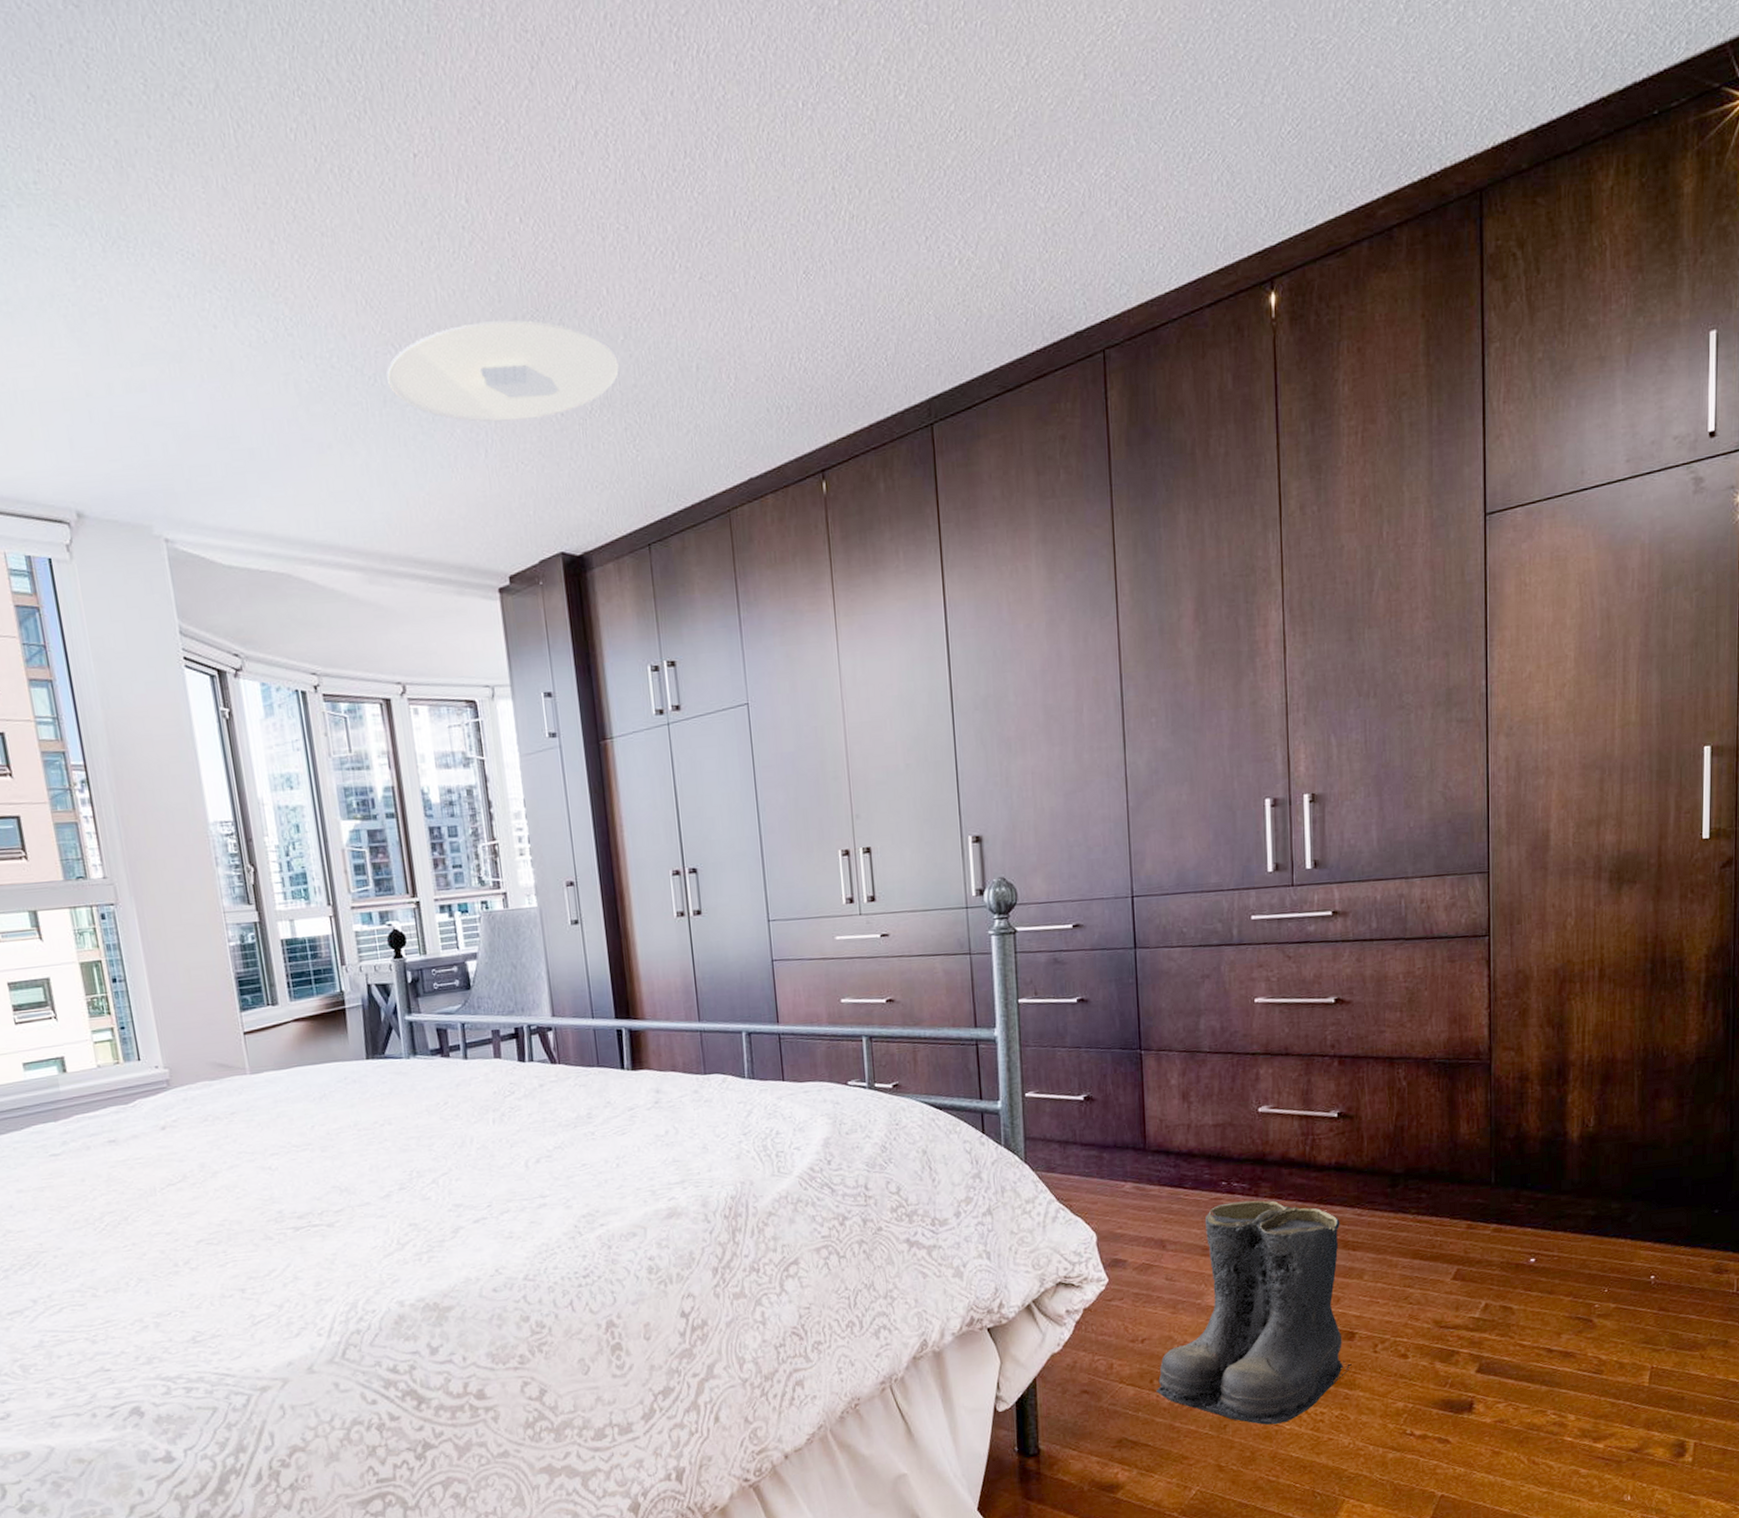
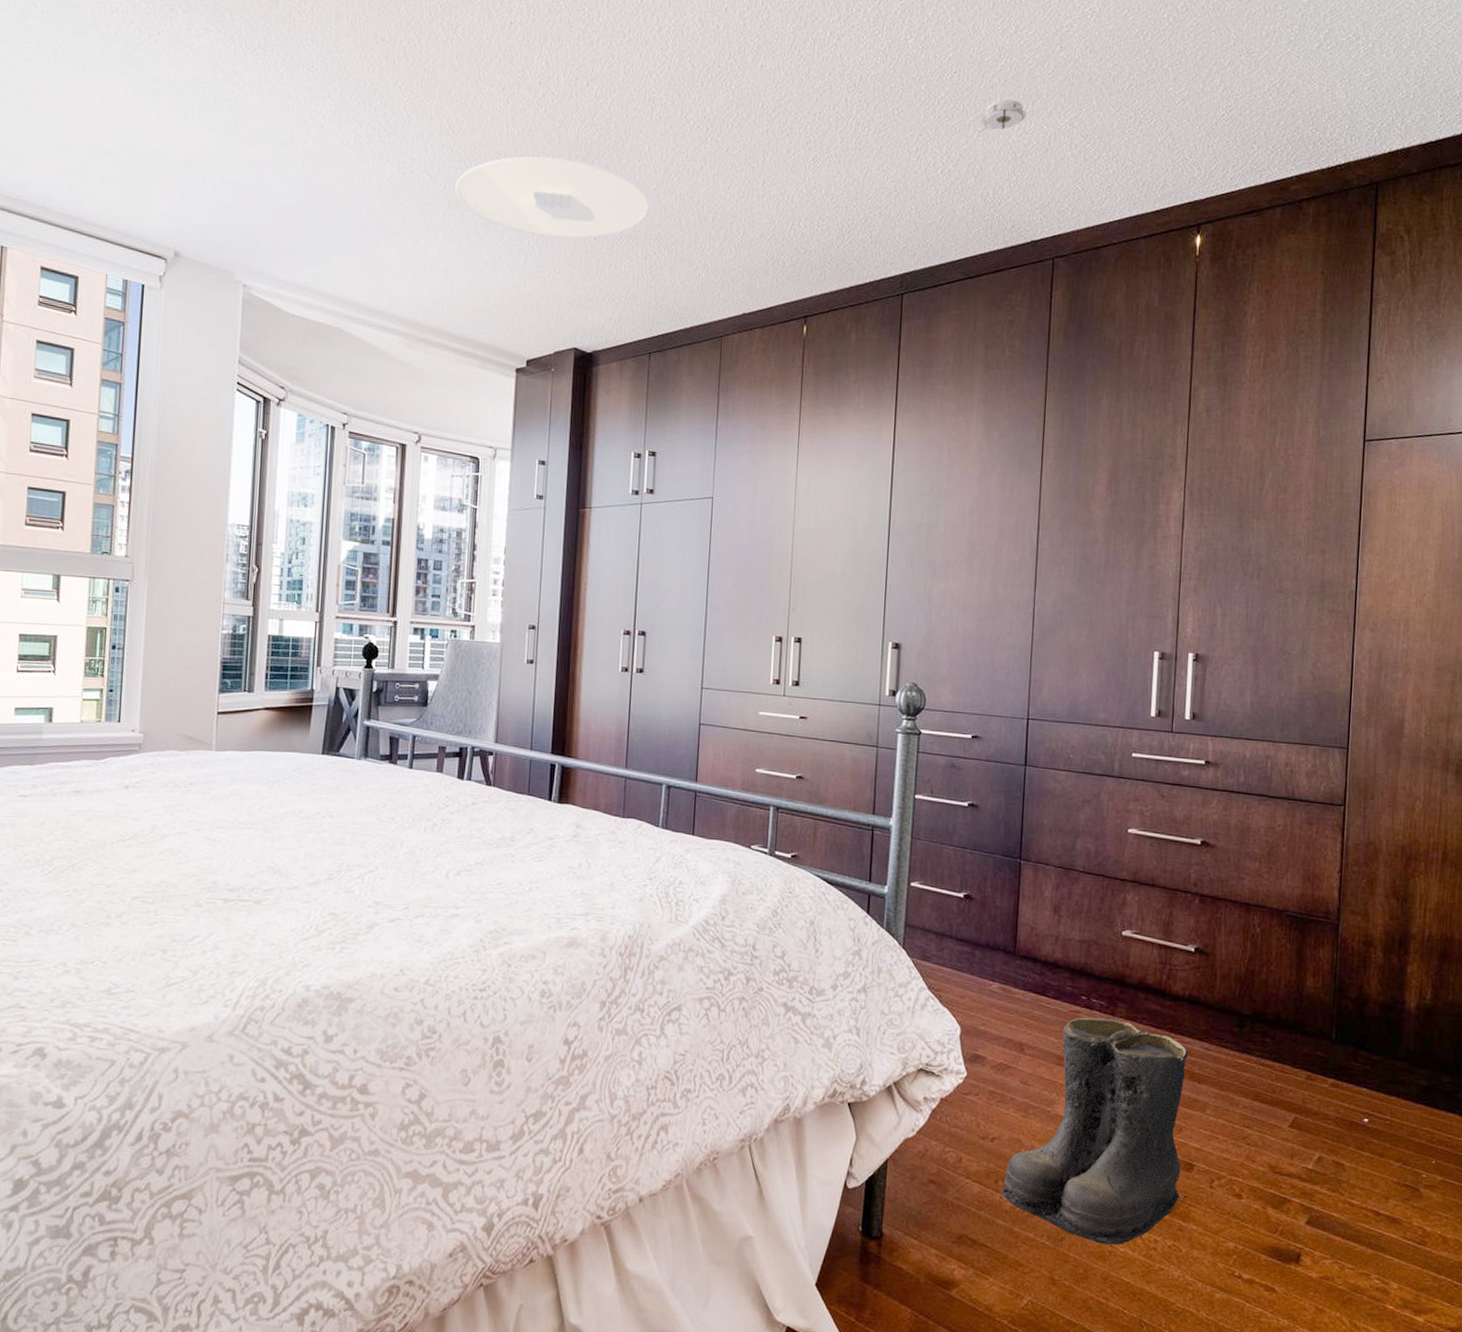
smoke detector: none [997,155,1054,204] -> present [979,99,1027,132]

